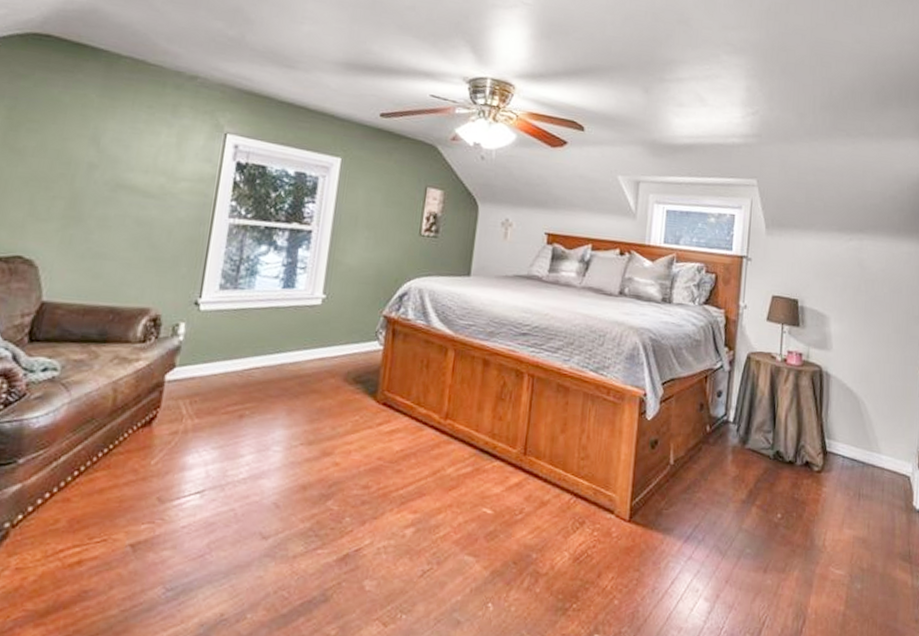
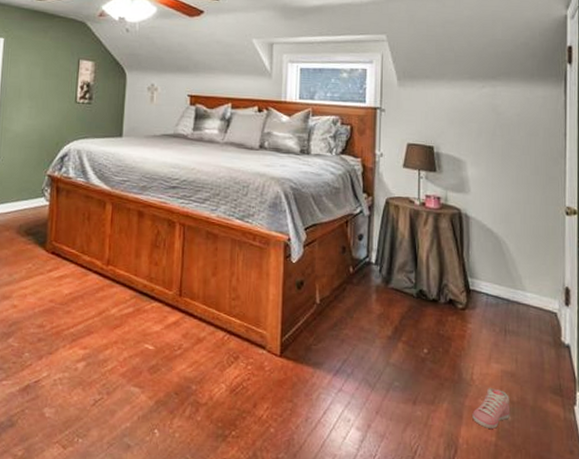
sneaker: none [822,555,860,597] -> present [472,388,511,429]

